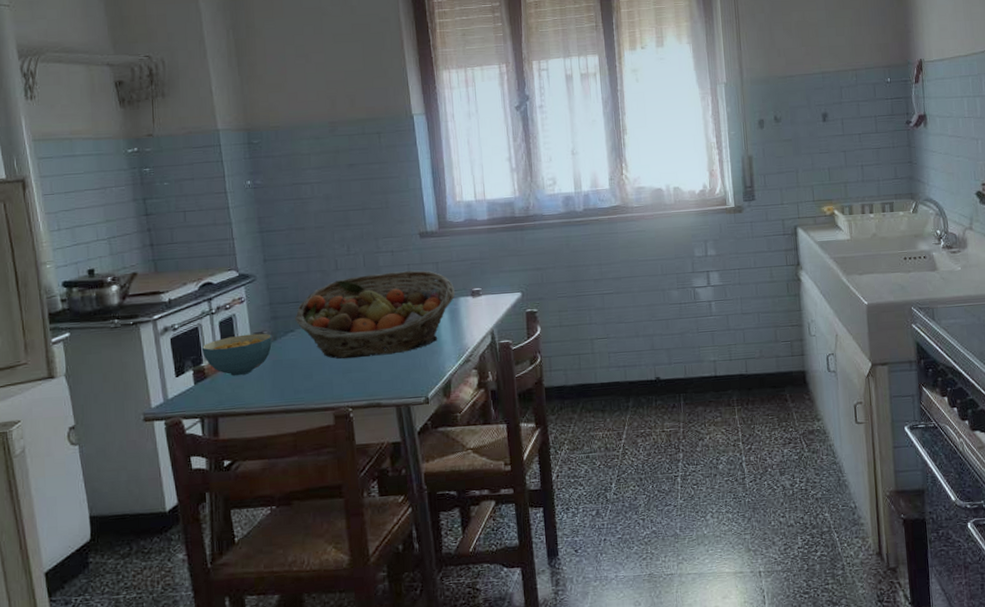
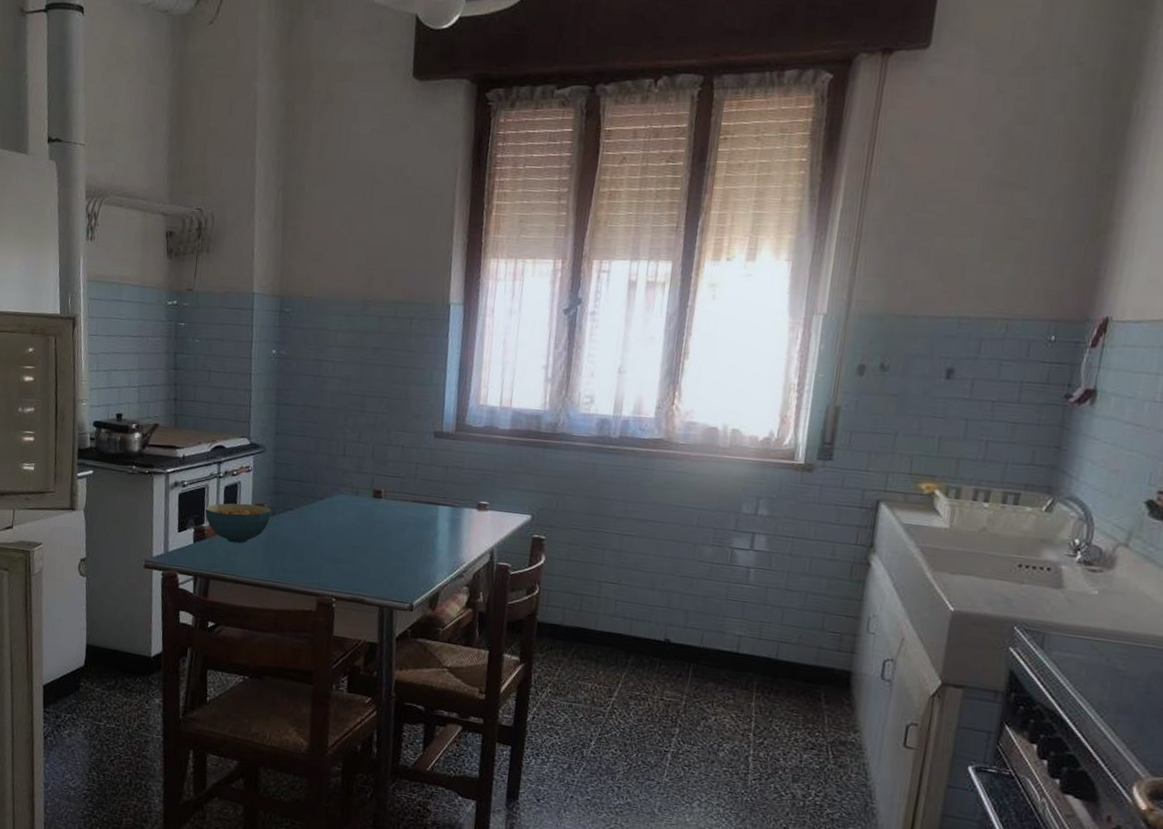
fruit basket: present [295,270,455,359] -> none [295,466,461,554]

